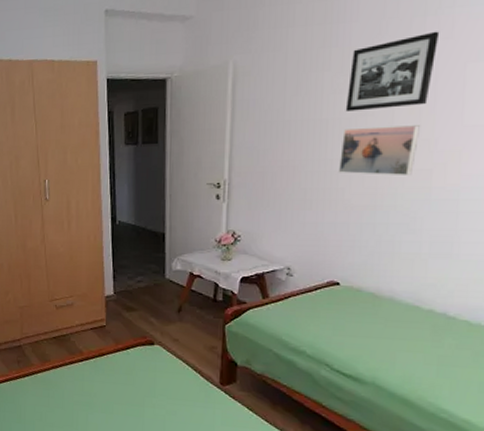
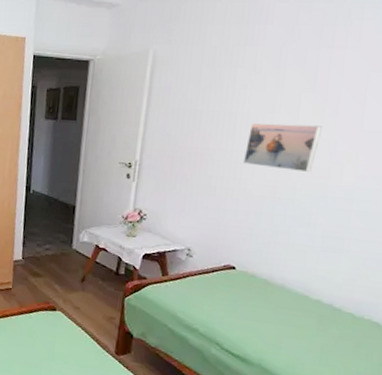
picture frame: present [345,31,440,112] -> none [254,40,347,108]

